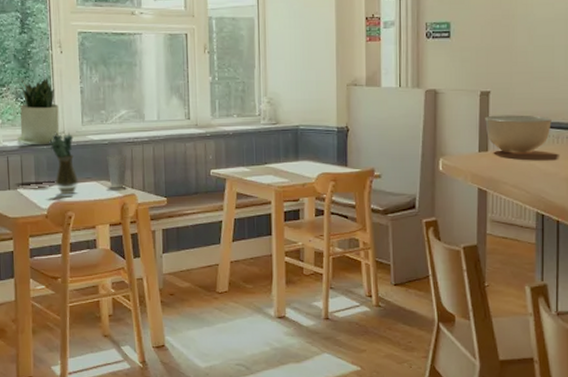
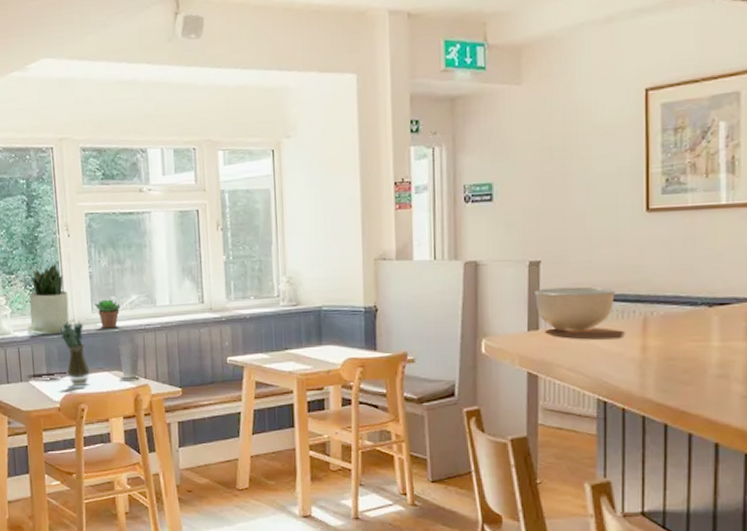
succulent plant: none [84,113,110,140] -> present [94,299,121,328]

